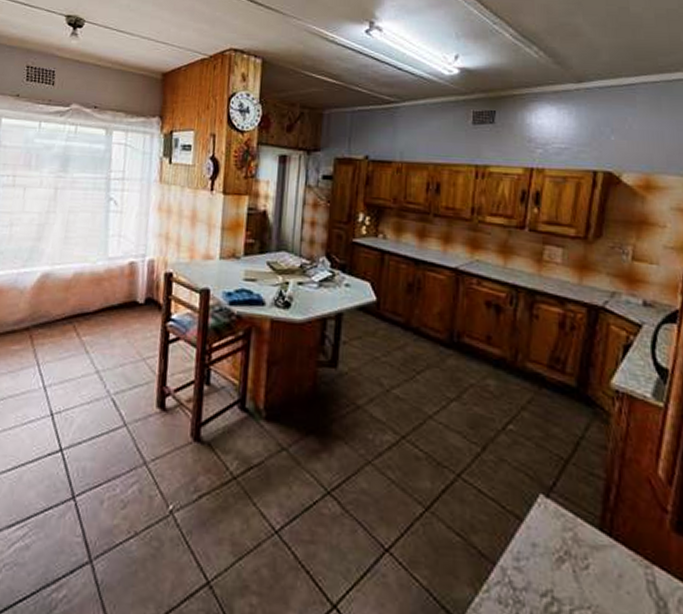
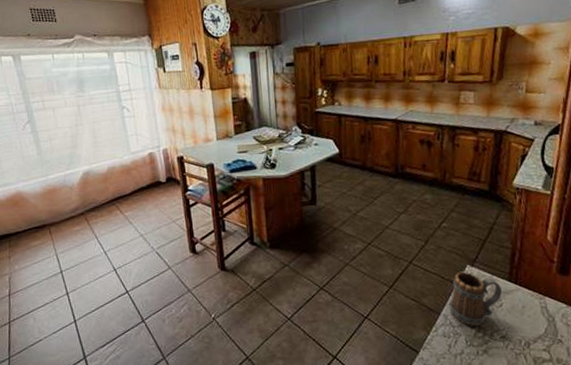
mug: none [510,502,590,595] -> present [449,271,503,326]

